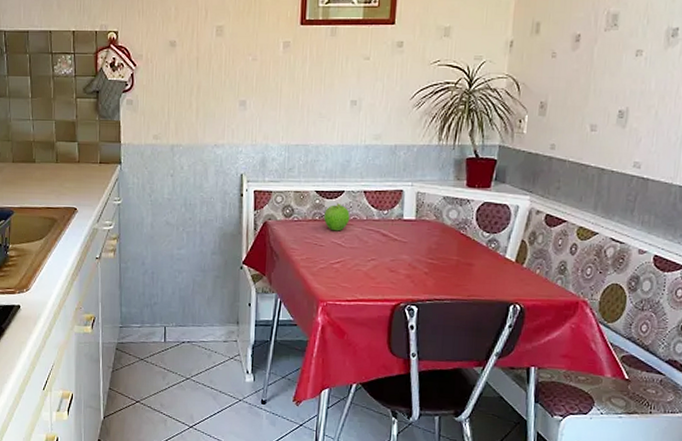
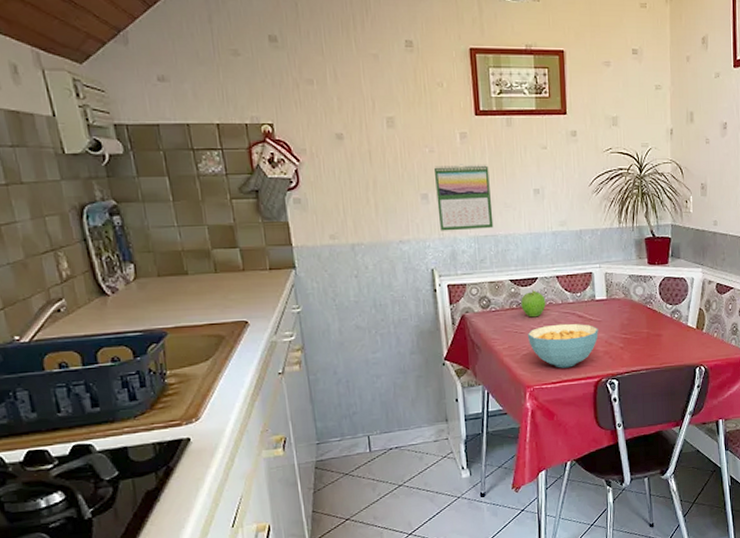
calendar: none [253,73,308,138] -> present [433,164,494,231]
cereal bowl: none [326,240,403,287] -> present [527,323,599,368]

